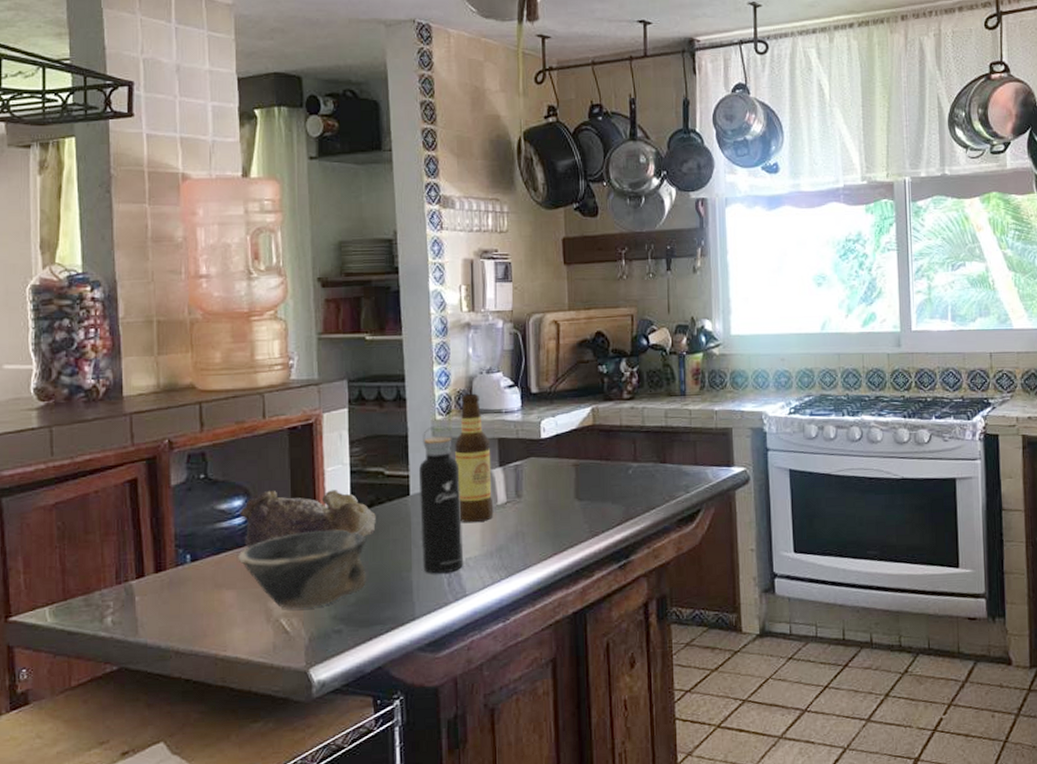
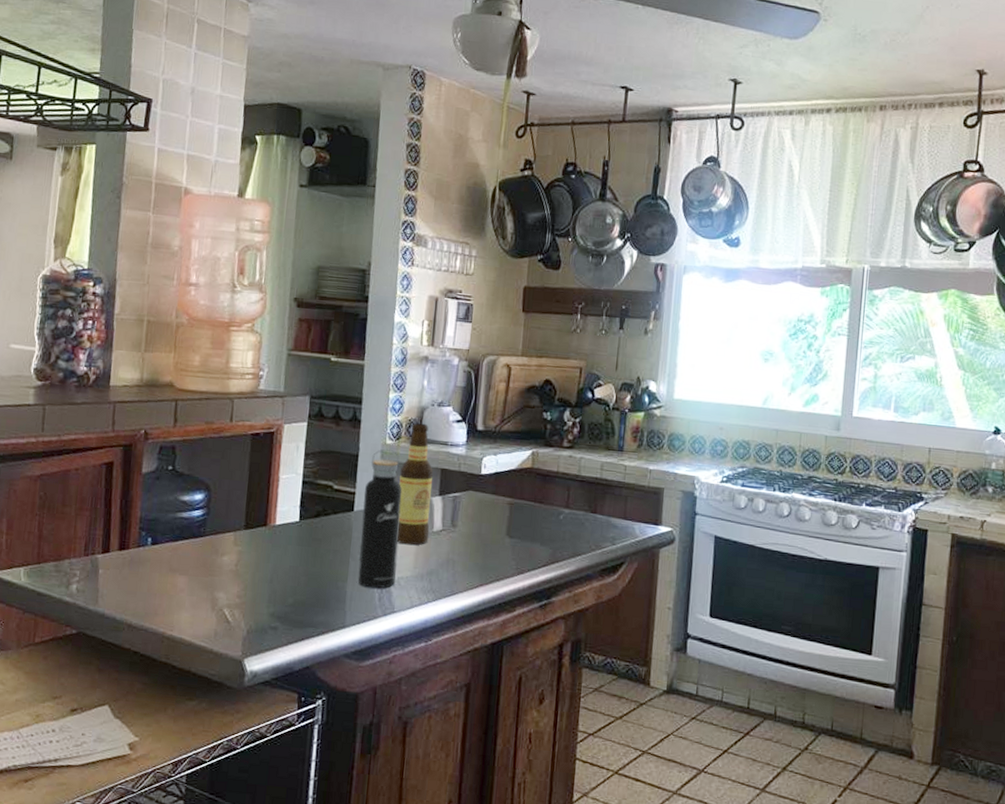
bowl: present [238,530,367,610] -> none [193,531,310,603]
candle: present [240,489,376,548] -> none [199,489,321,545]

